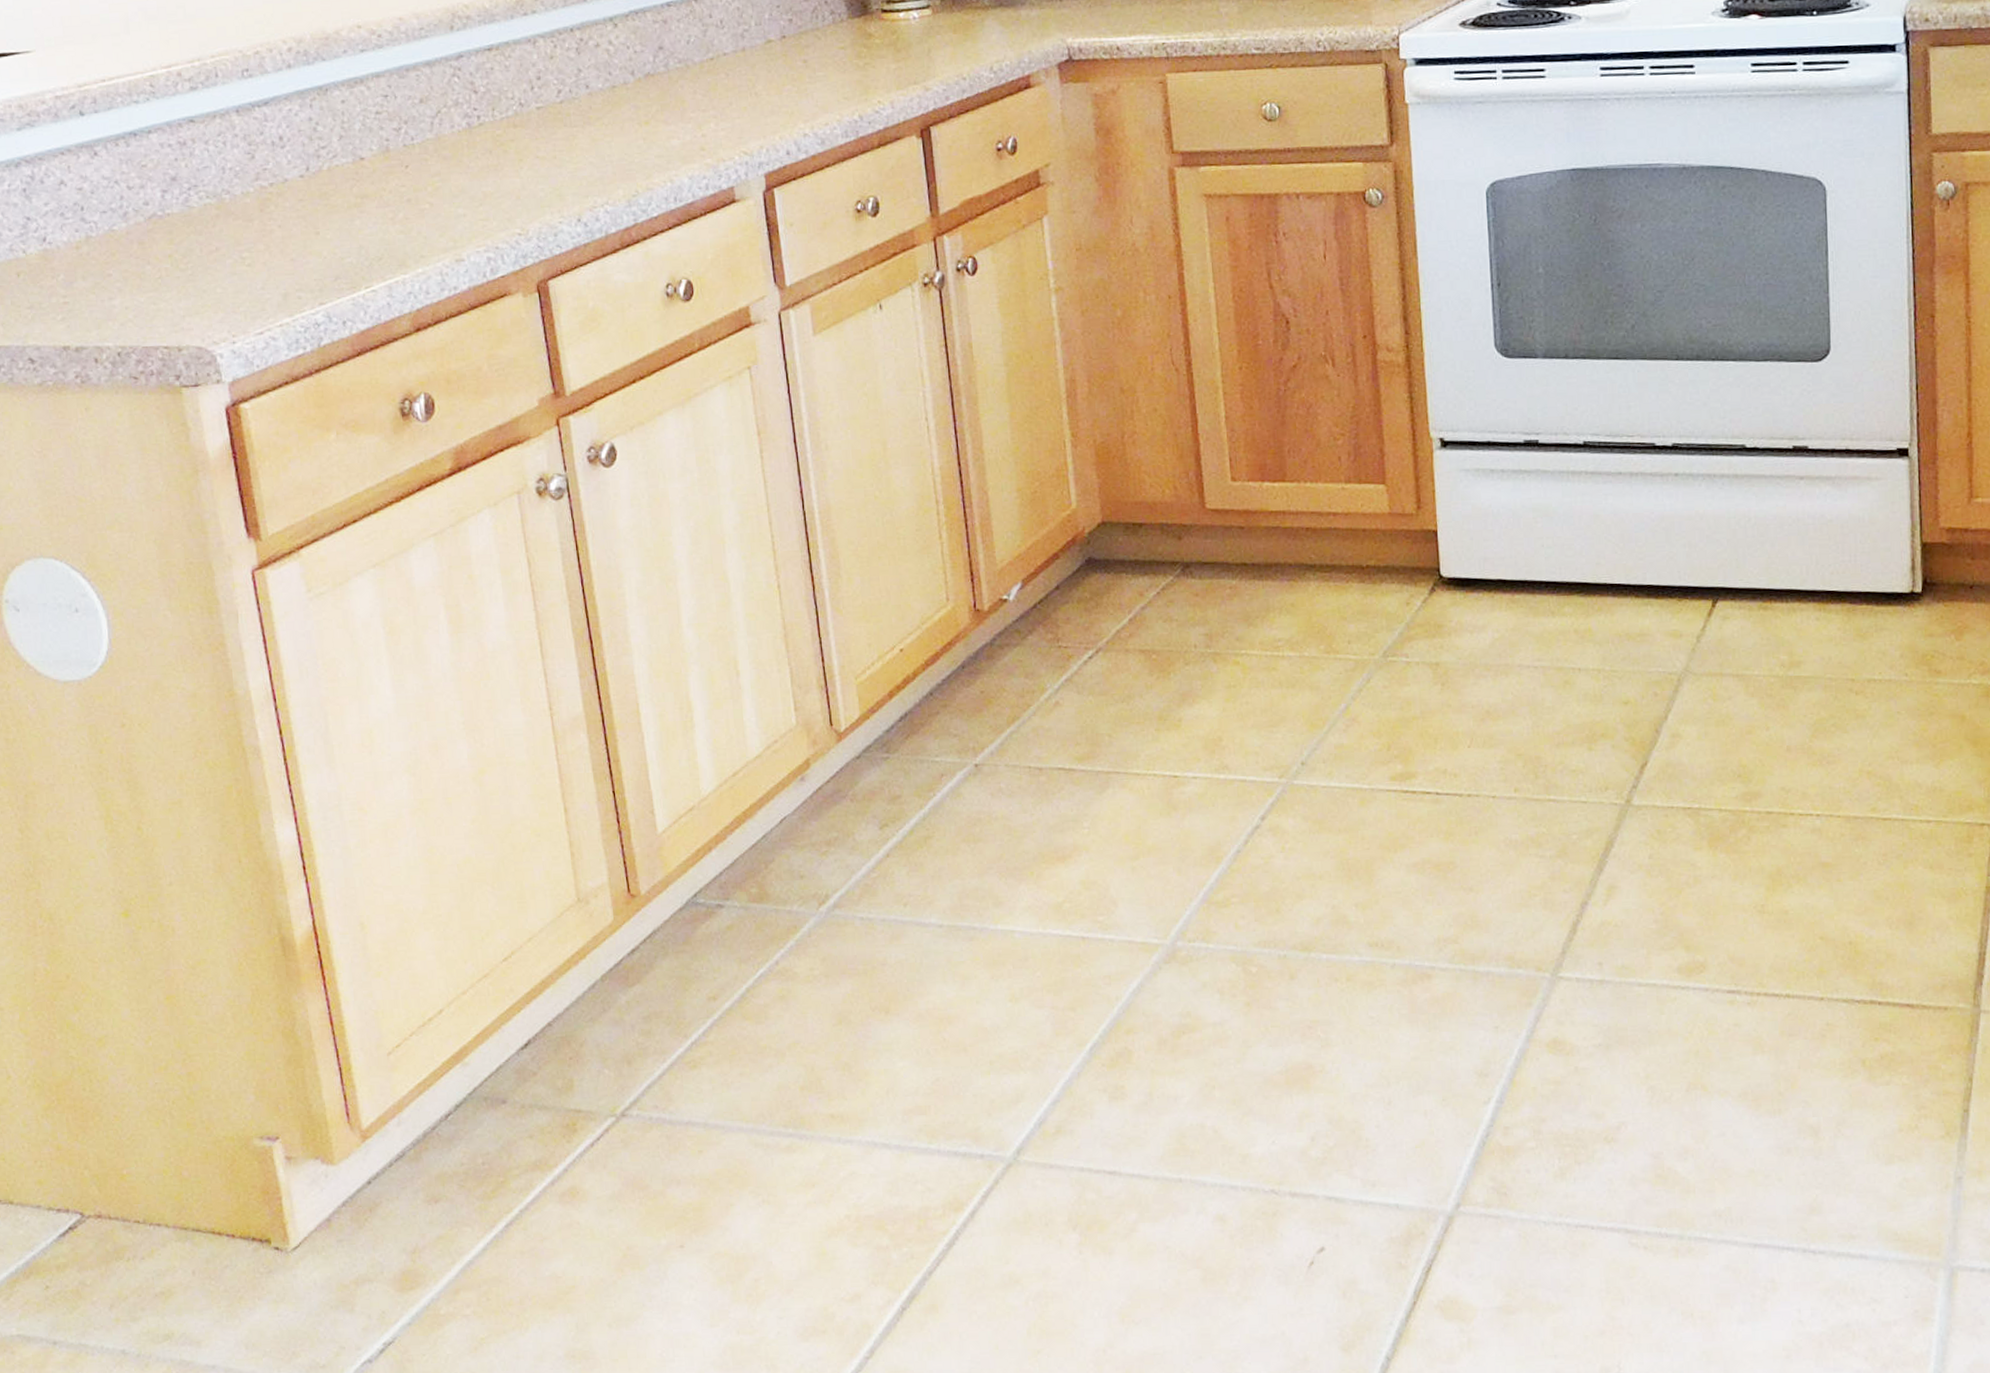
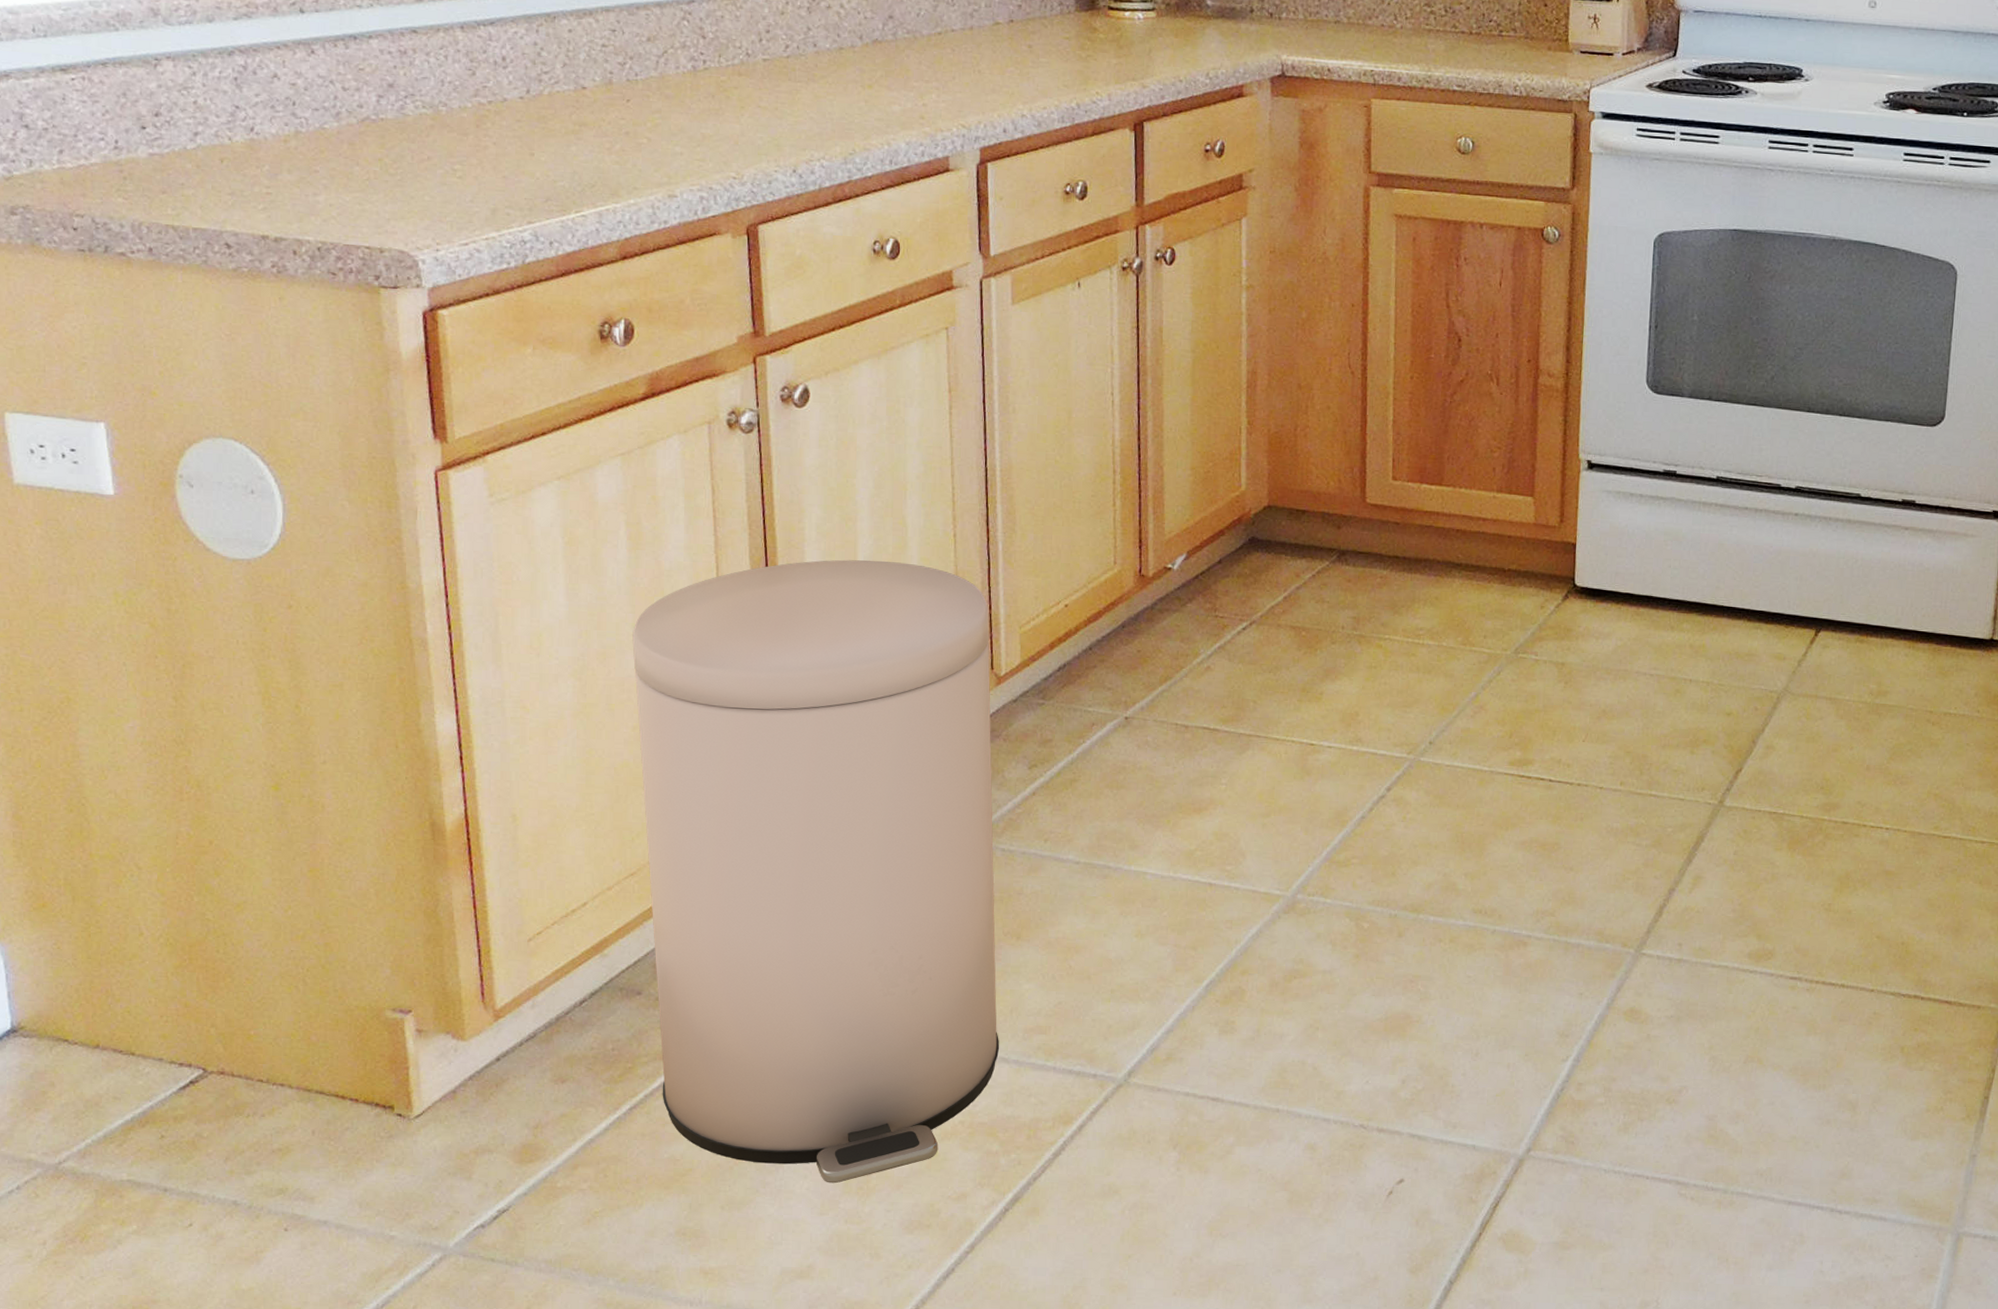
pedal bin: none [462,620,879,1292] -> present [632,559,999,1184]

